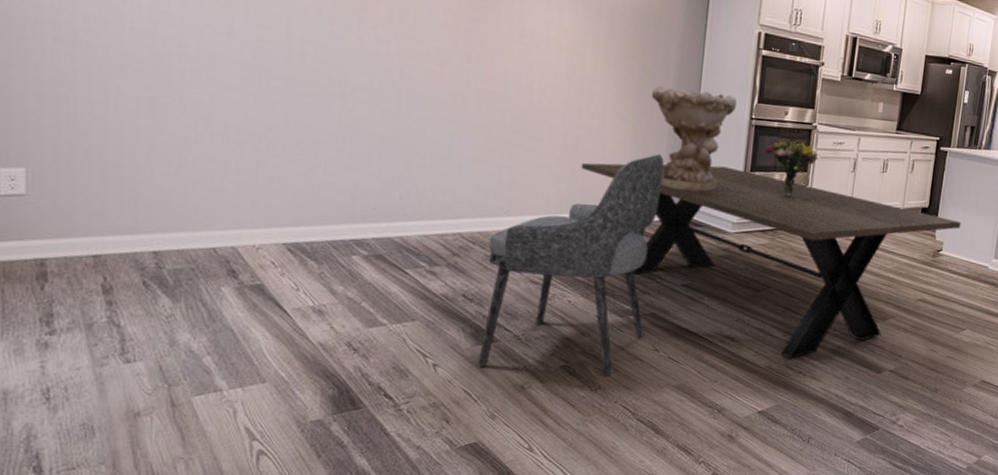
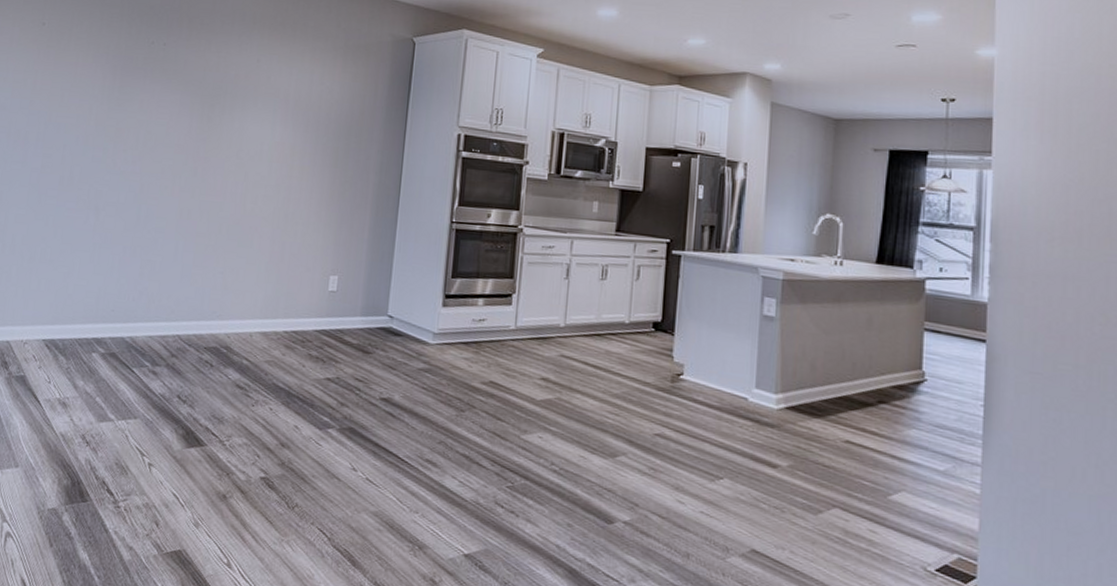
dining chair: present [477,154,664,377] -> none [186,259,364,494]
dining table: present [581,162,961,358] -> none [285,268,706,494]
decorative bowl: present [651,86,737,192] -> none [352,192,436,299]
bouquet: present [765,141,819,197] -> none [467,245,526,306]

